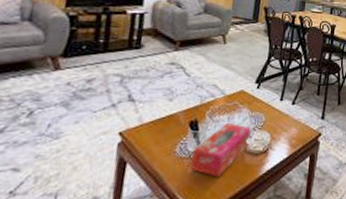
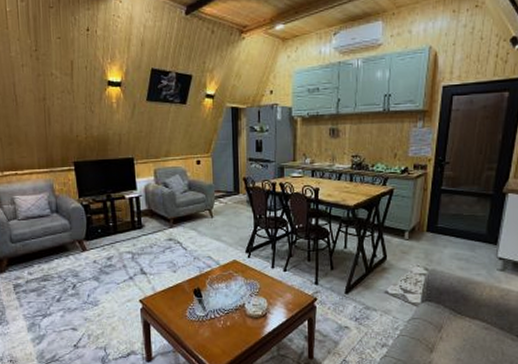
tissue box: present [191,122,251,176] -> none [201,289,248,337]

